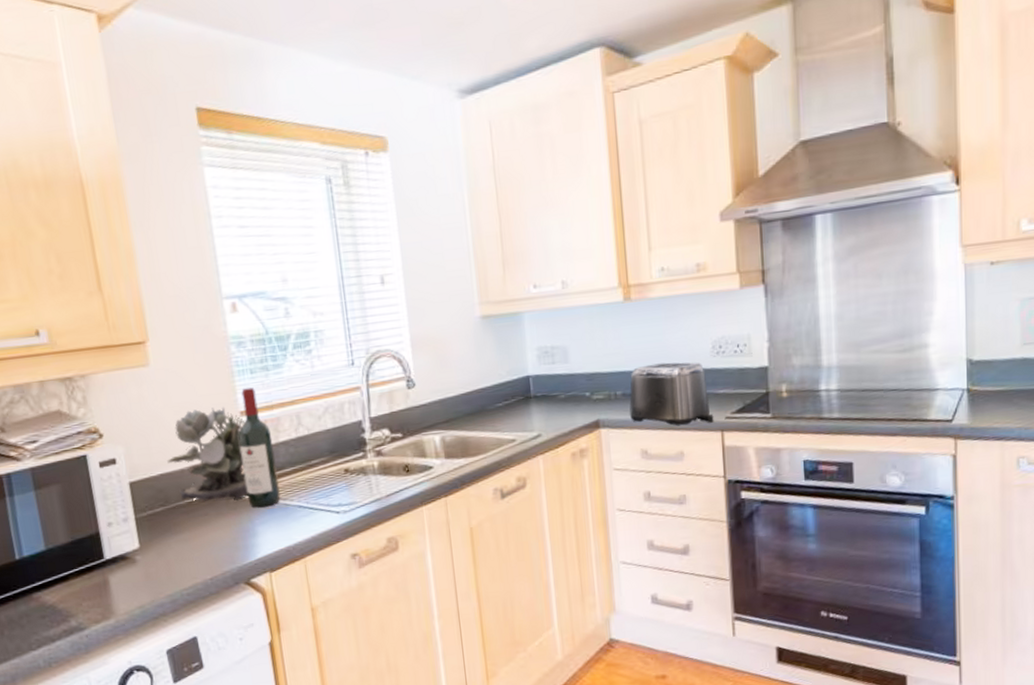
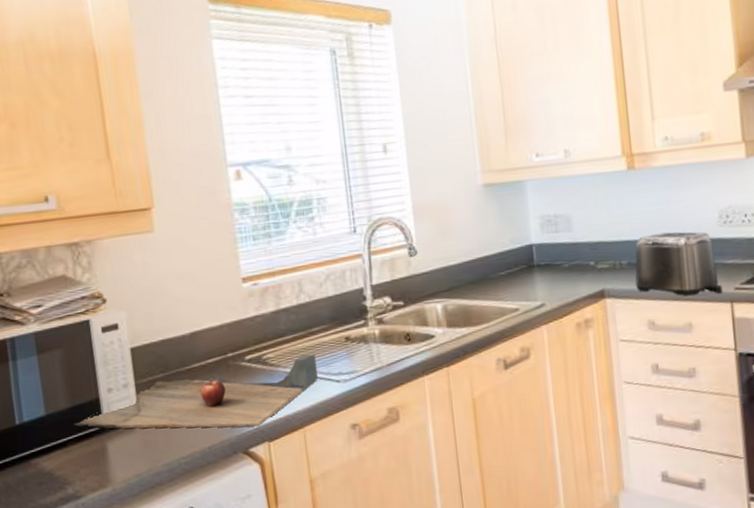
cutting board: none [74,486,318,563] -> present [73,353,318,429]
succulent plant: present [167,406,248,501] -> none [168,273,248,368]
wine bottle: present [238,387,281,507] -> none [240,254,281,375]

